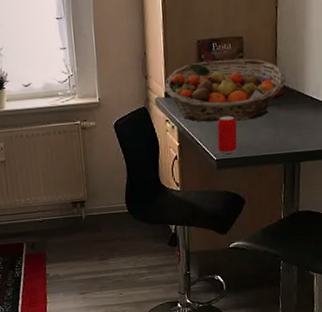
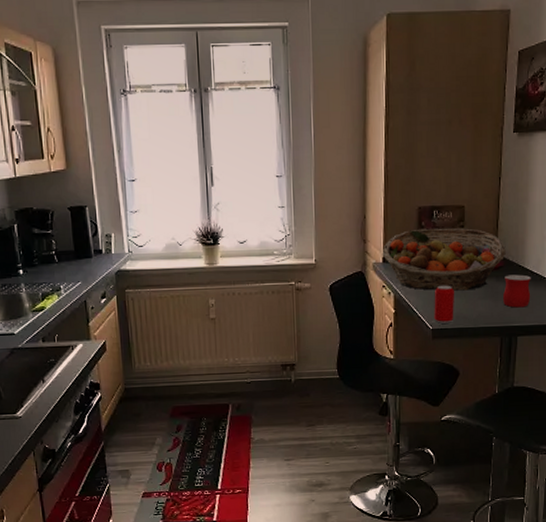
mug: none [285,101,312,134] -> present [503,274,531,308]

